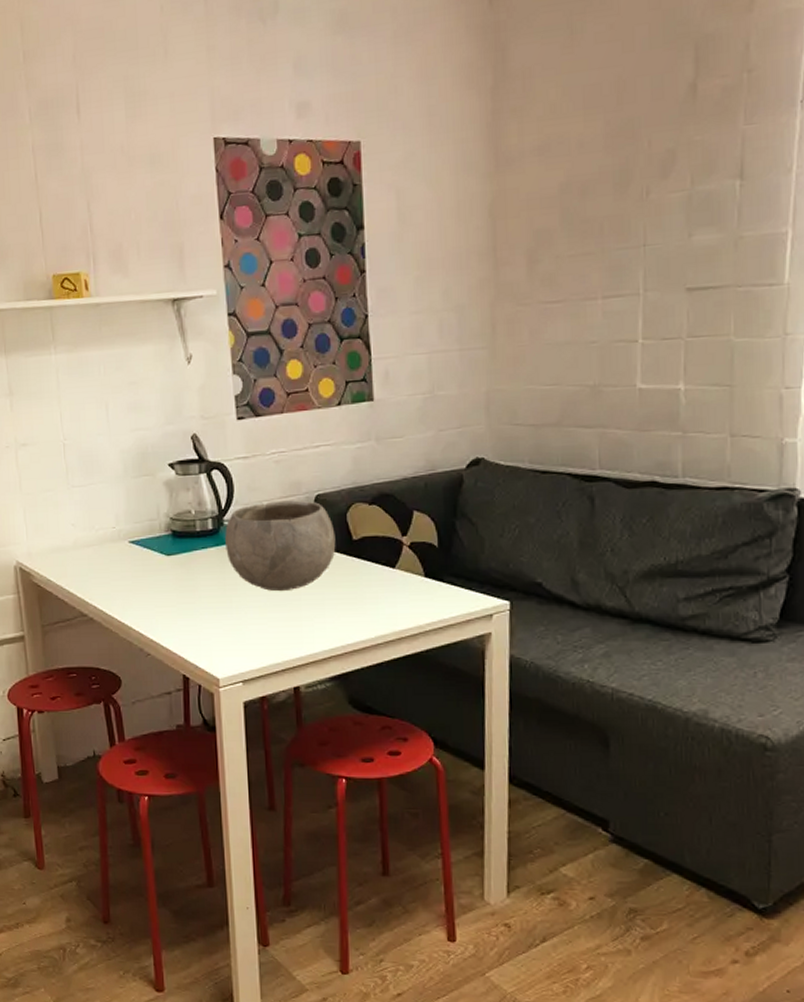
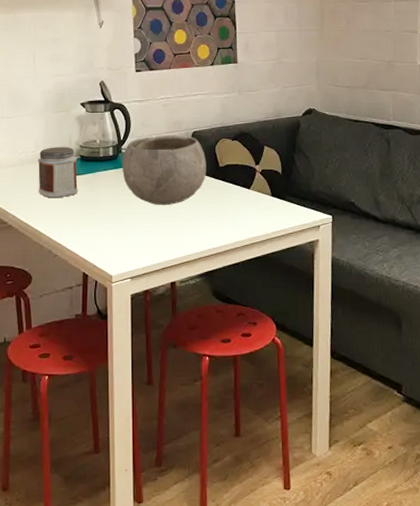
jar: none [119,520,171,585] -> present [37,147,78,198]

